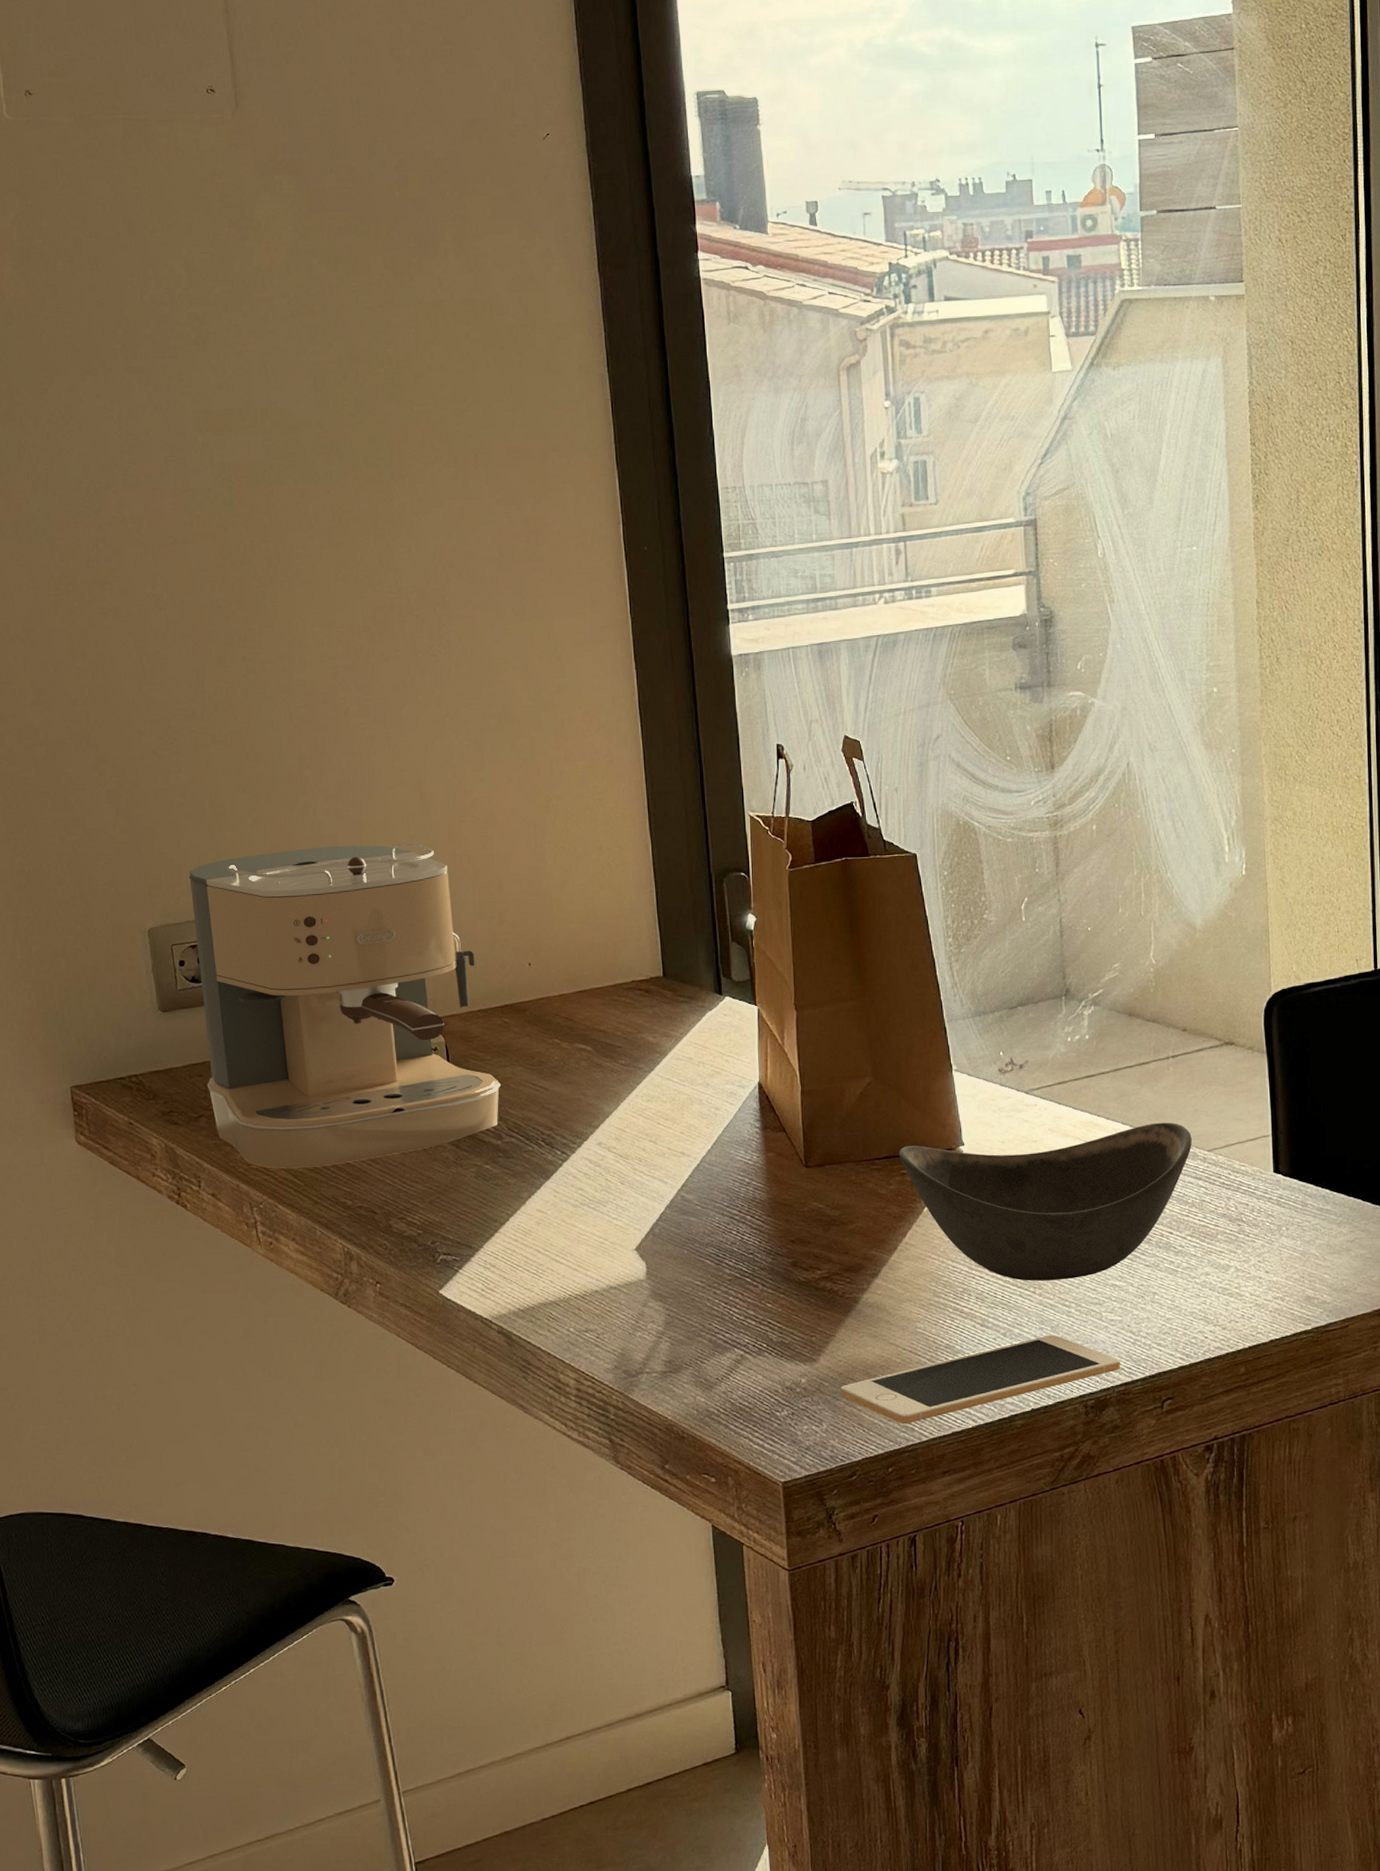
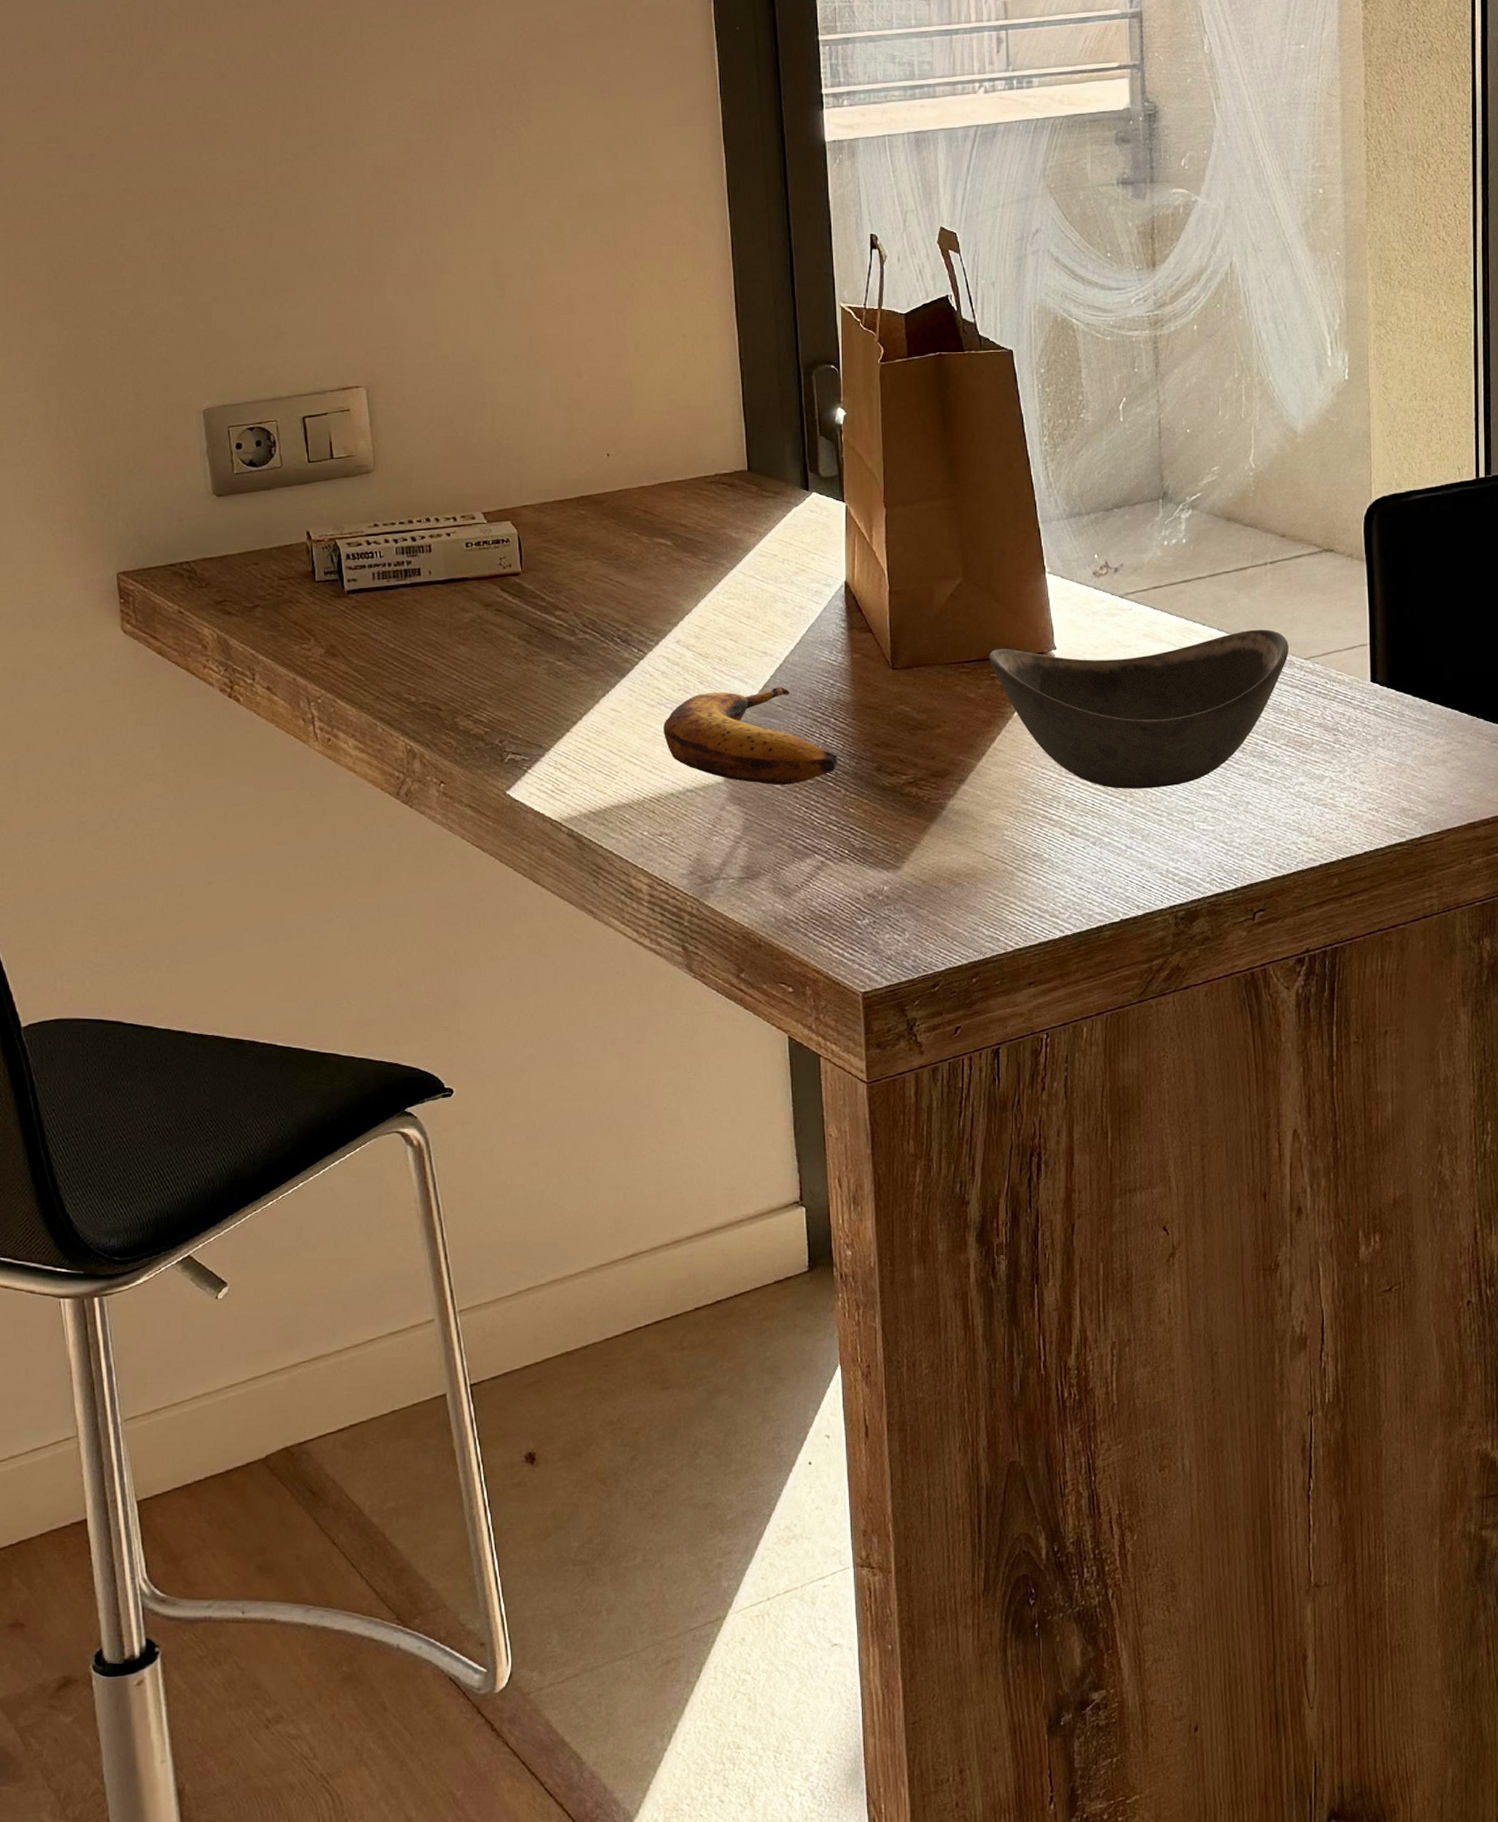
coffee maker: present [188,842,501,1168] -> none [247,326,575,662]
banana: none [587,1185,755,1282] -> present [664,686,838,786]
cell phone: present [841,1334,1120,1425] -> none [924,844,1212,934]

